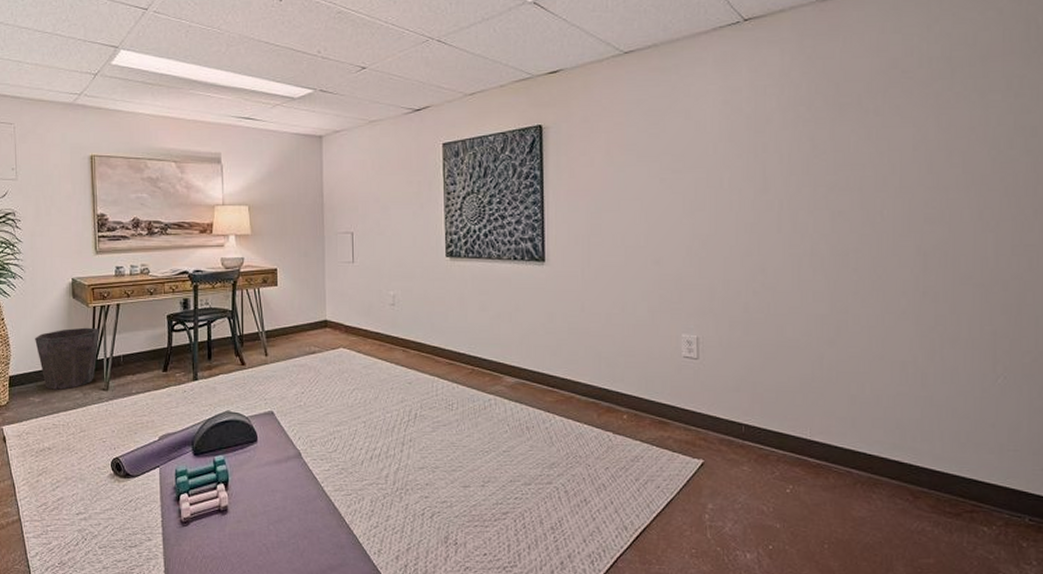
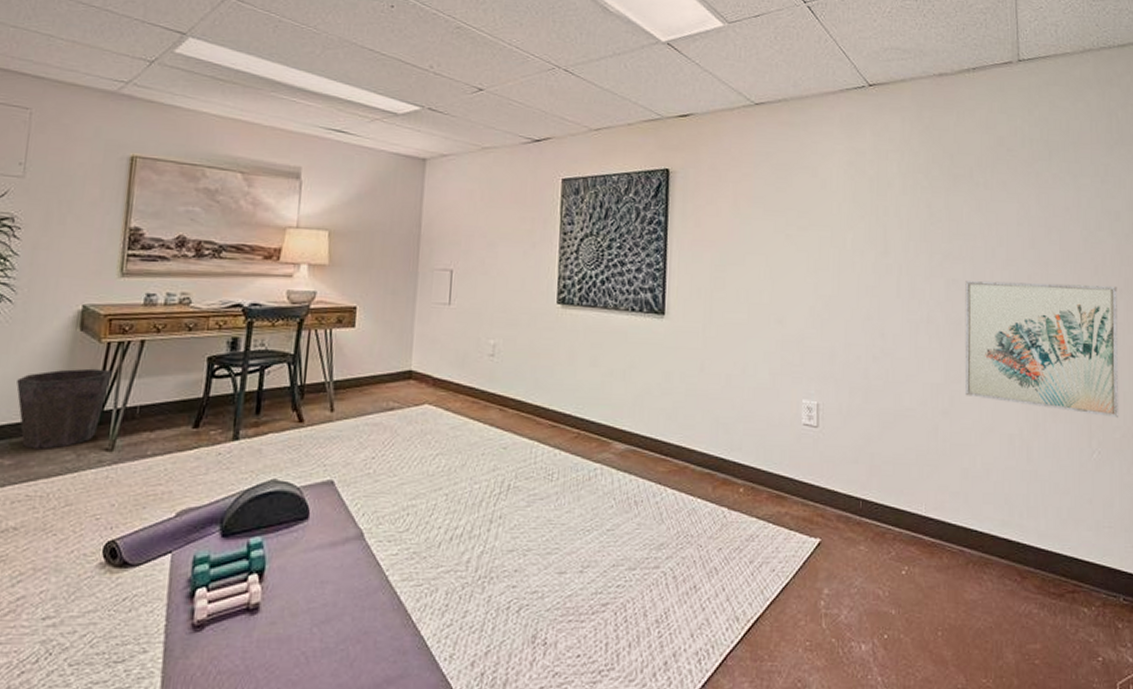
wall art: none [852,206,1031,343] -> present [964,281,1119,419]

